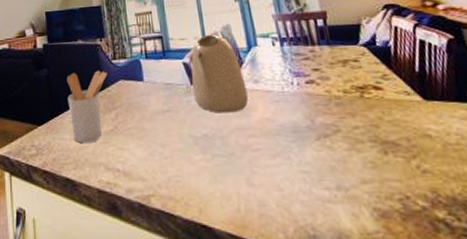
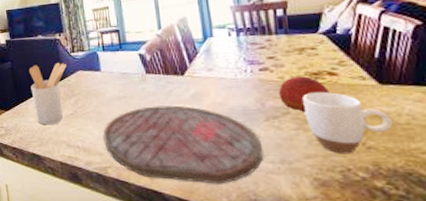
cutting board: none [146,121,318,216] -> present [103,105,263,184]
kettle: present [191,34,249,113] -> none [146,26,201,99]
fruit: none [327,90,377,130] -> present [279,76,330,112]
mug: none [351,108,443,179] -> present [303,92,392,154]

